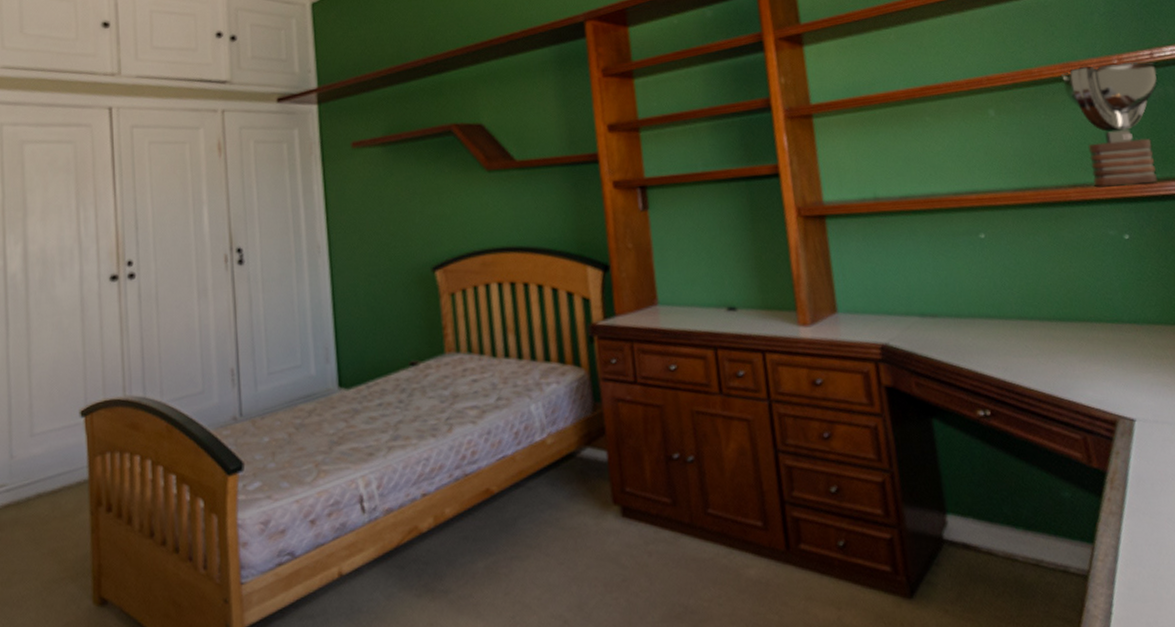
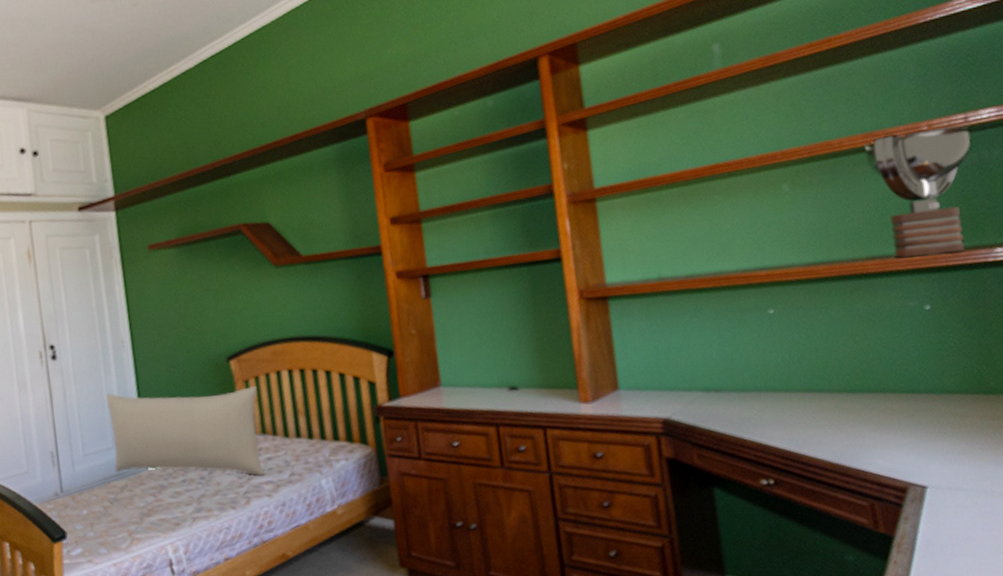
pillow: none [297,299,469,400] -> present [106,385,264,476]

